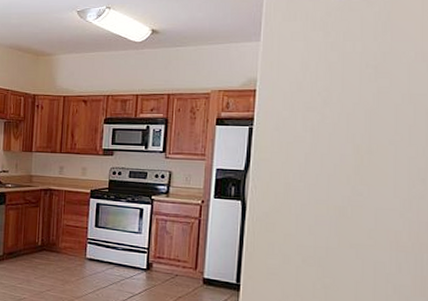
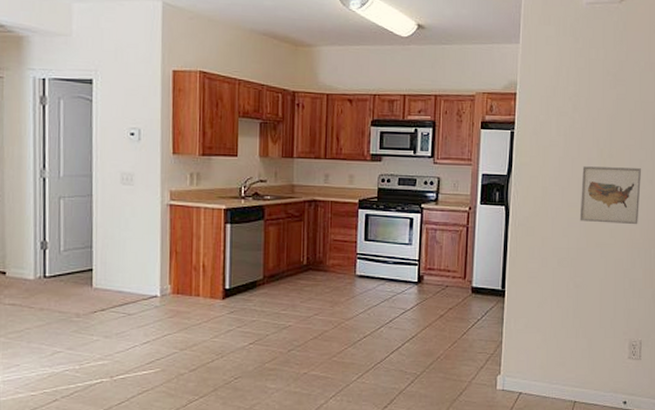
wall art: none [329,163,410,227] -> present [579,166,641,225]

